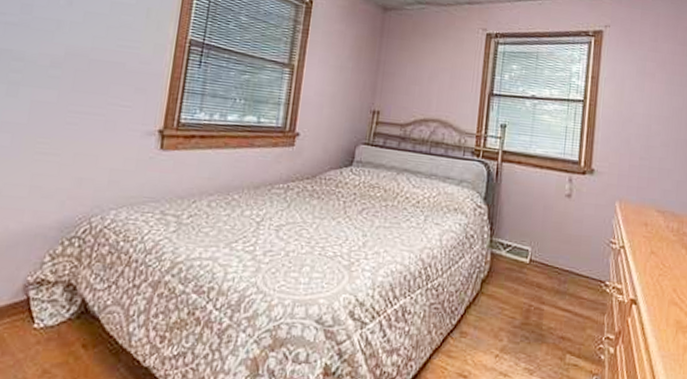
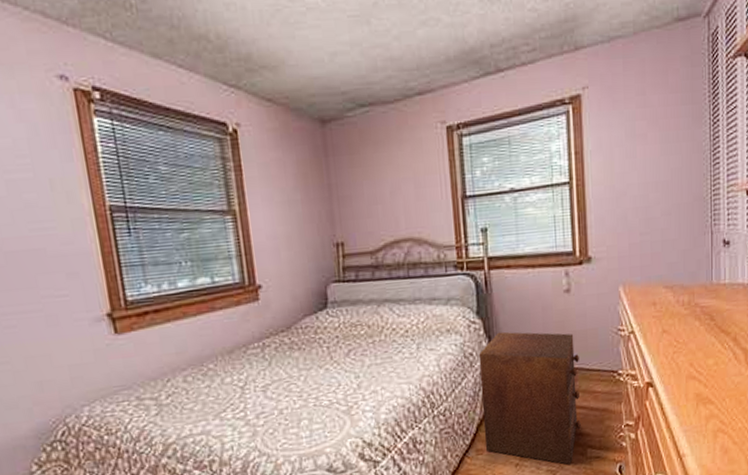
nightstand: none [469,220,571,368] -> present [478,331,581,465]

